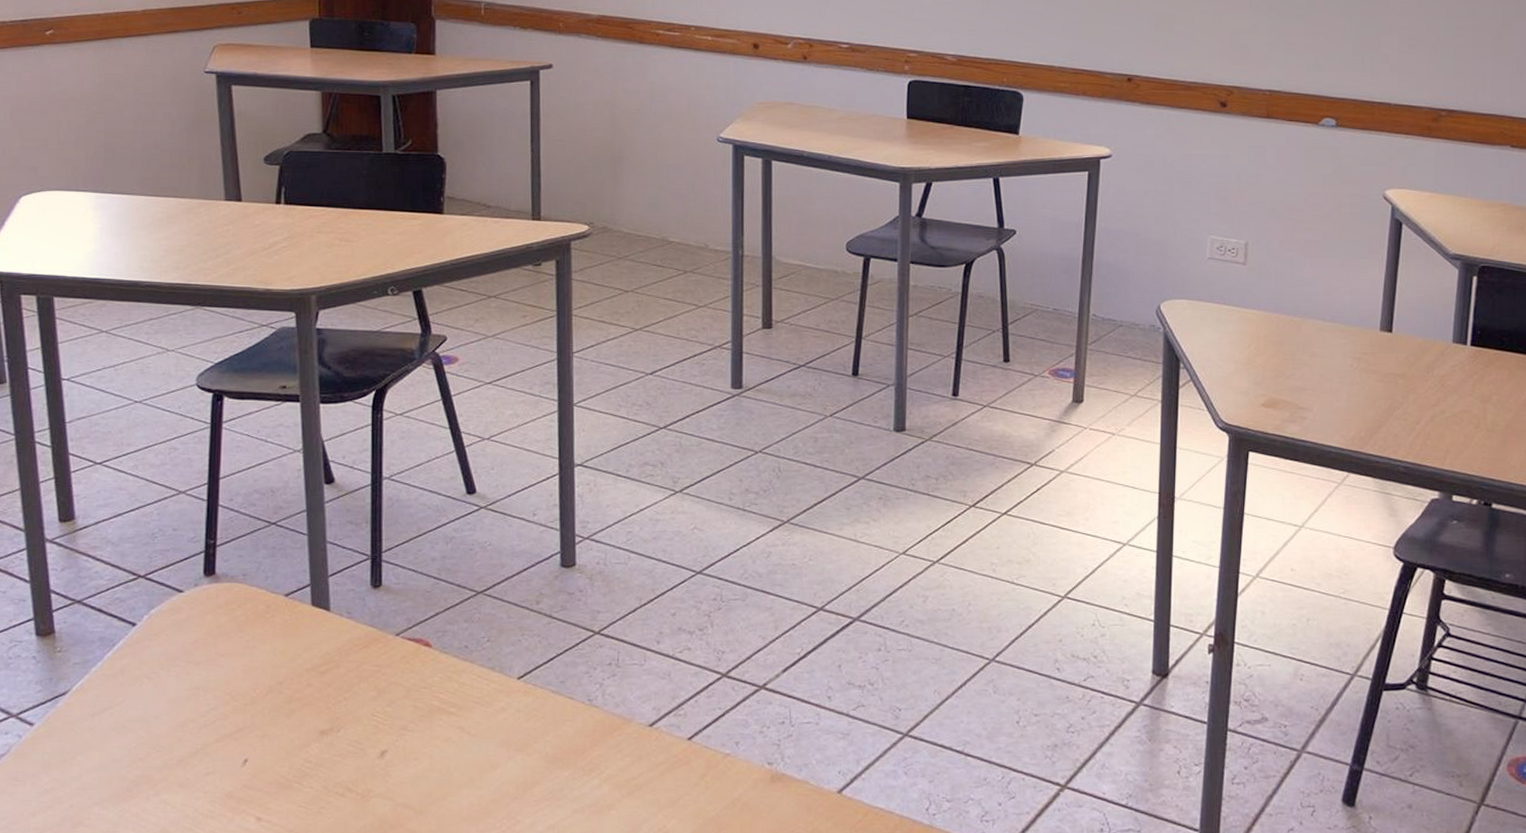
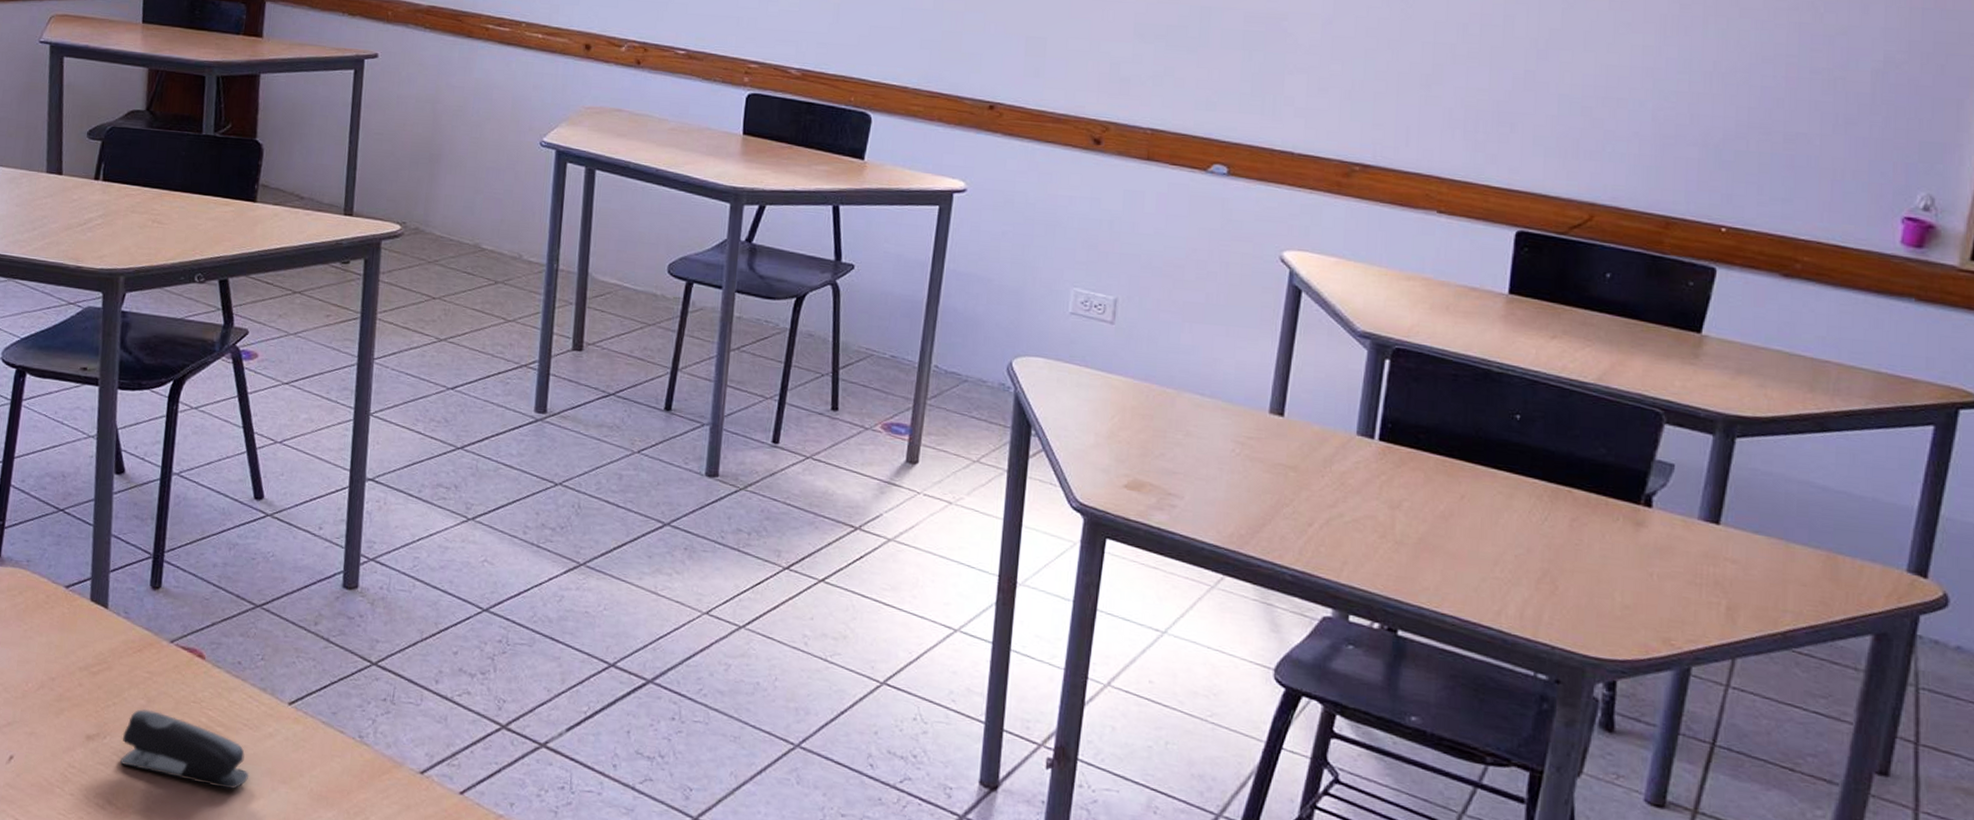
stapler: none [356,699,485,763] -> present [120,708,250,790]

